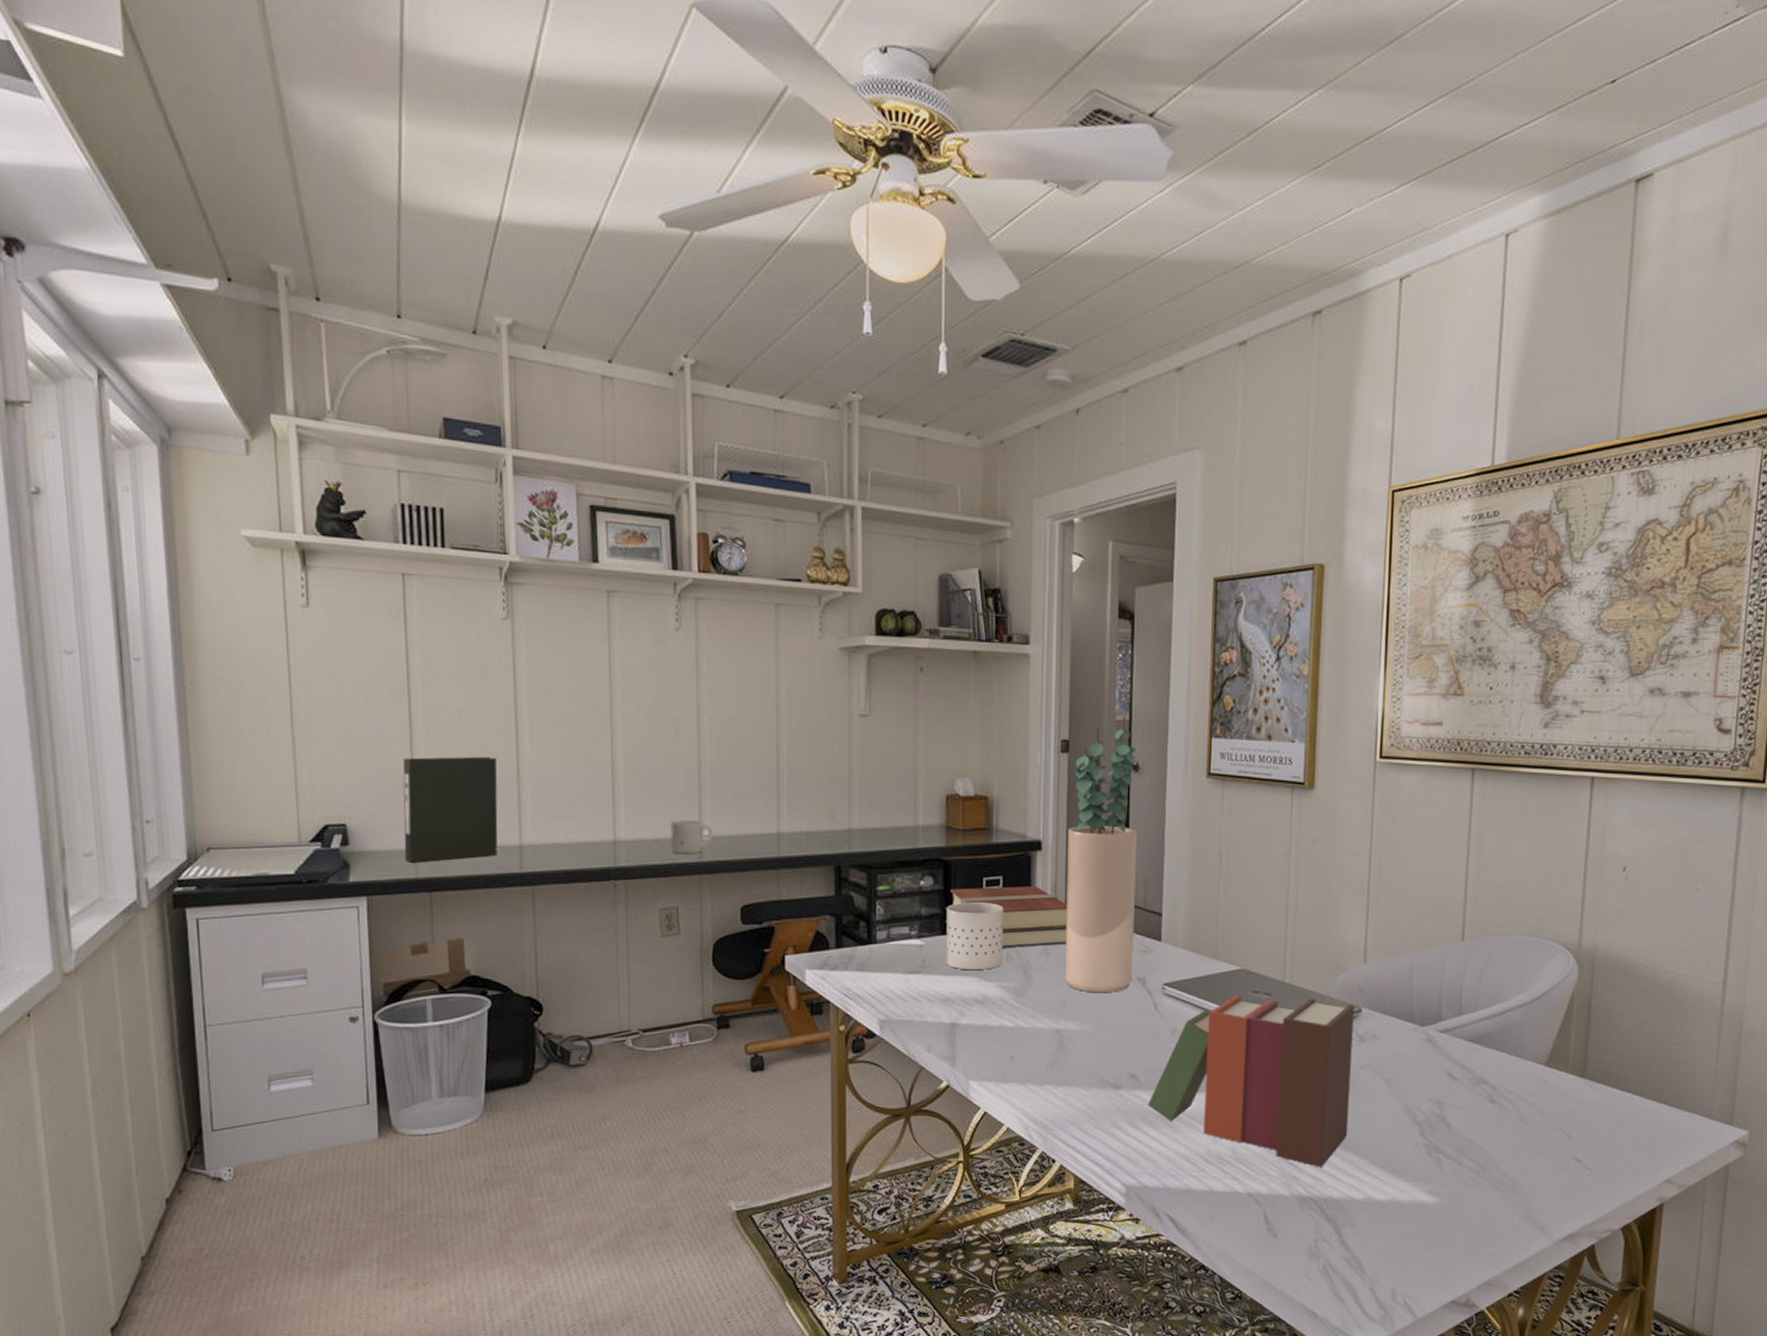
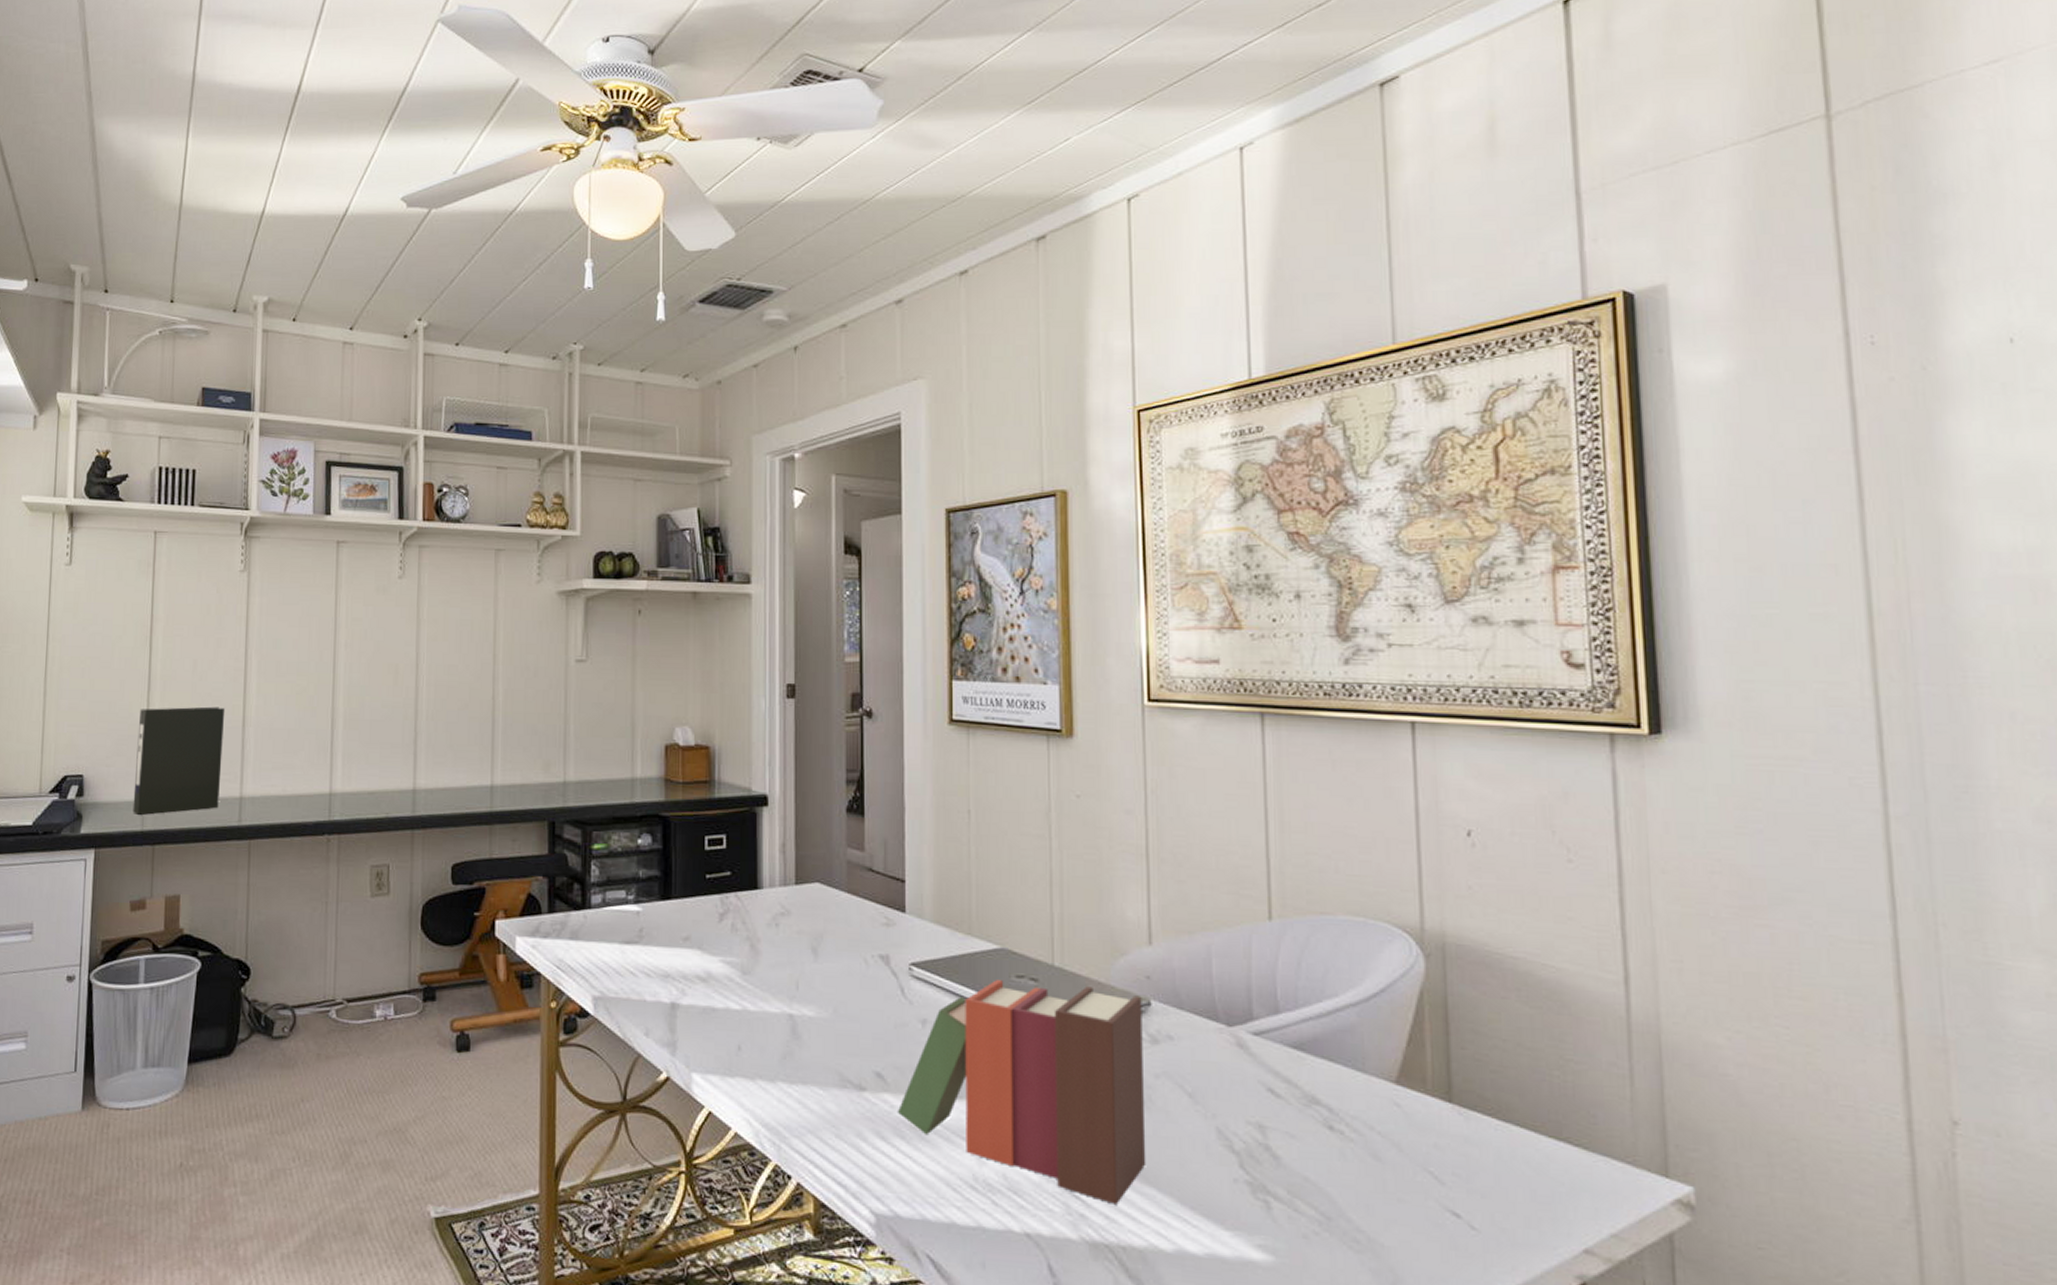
mug: present [671,820,713,854] -> none [385,771,426,808]
books: present [944,885,1068,948] -> none [663,845,798,917]
mug: present [945,902,1004,971] -> none [665,863,728,942]
vase: present [1065,715,1138,993] -> none [795,657,874,973]

